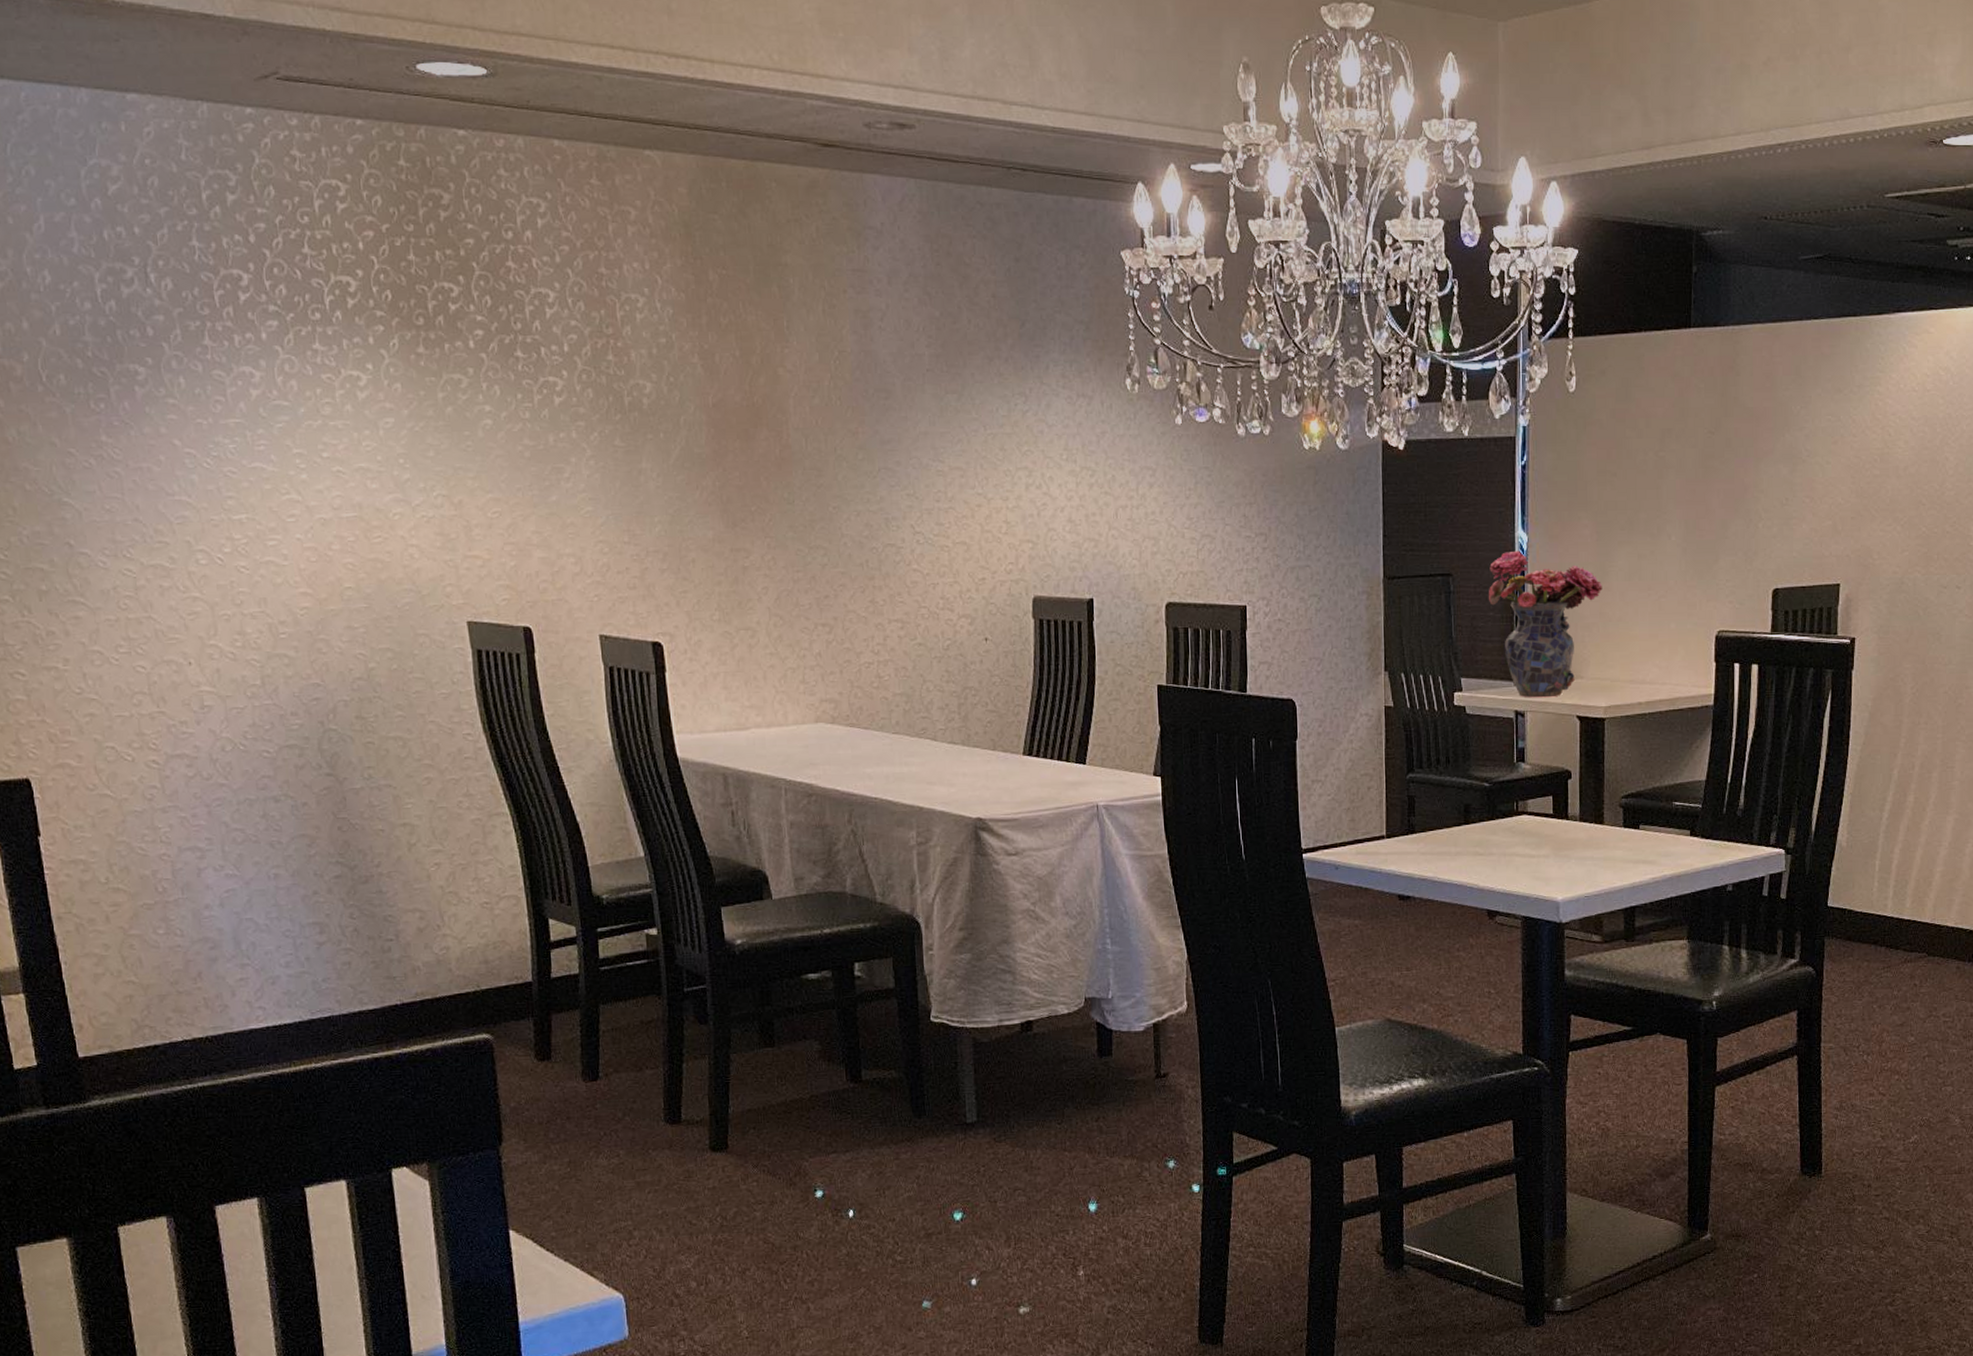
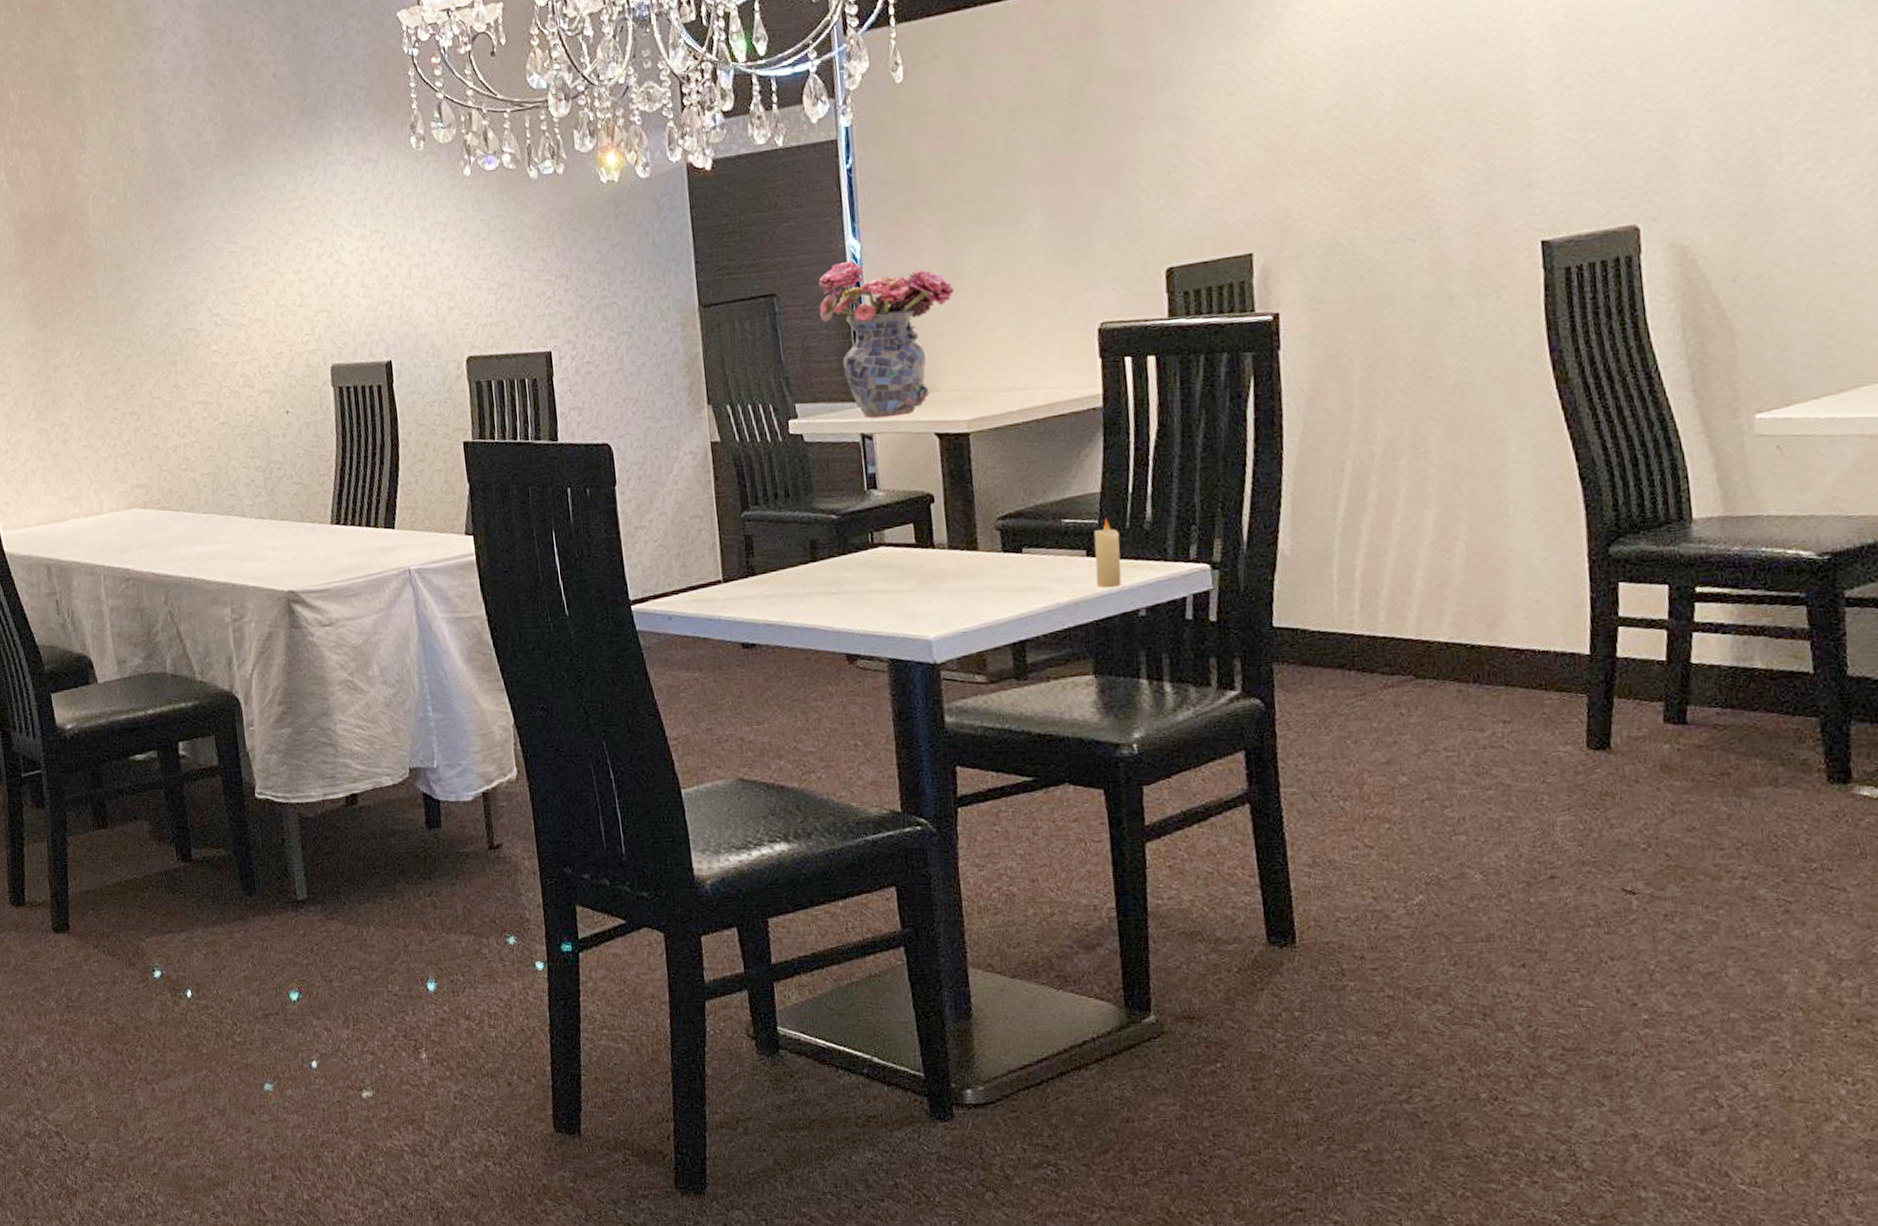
candle: none [1696,803,1718,865] -> present [1093,518,1122,588]

